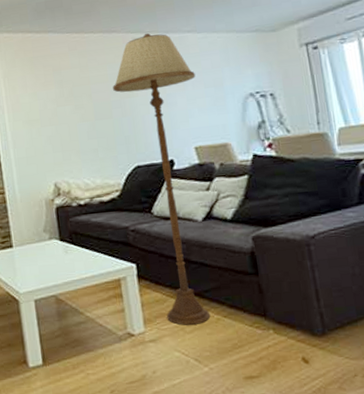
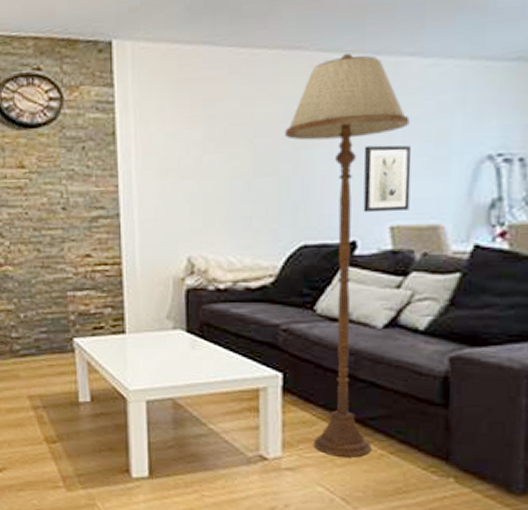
wall art: none [168,91,205,139] -> present [363,145,412,213]

